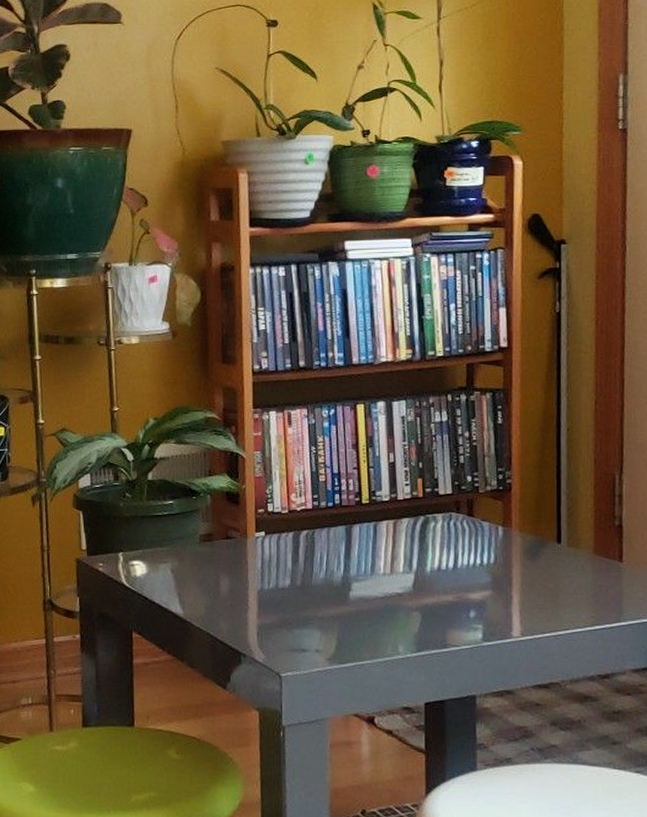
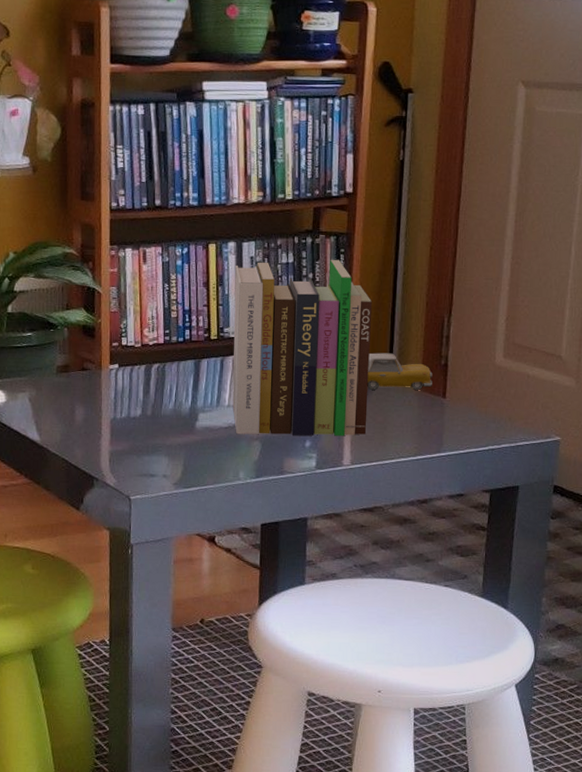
books: none [386,416,536,606] -> present [232,259,373,436]
toy car: none [534,514,607,555] -> present [367,353,433,391]

